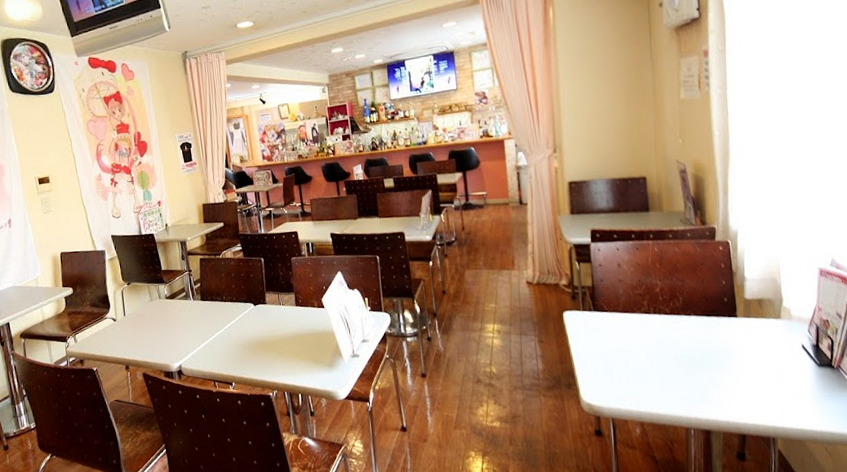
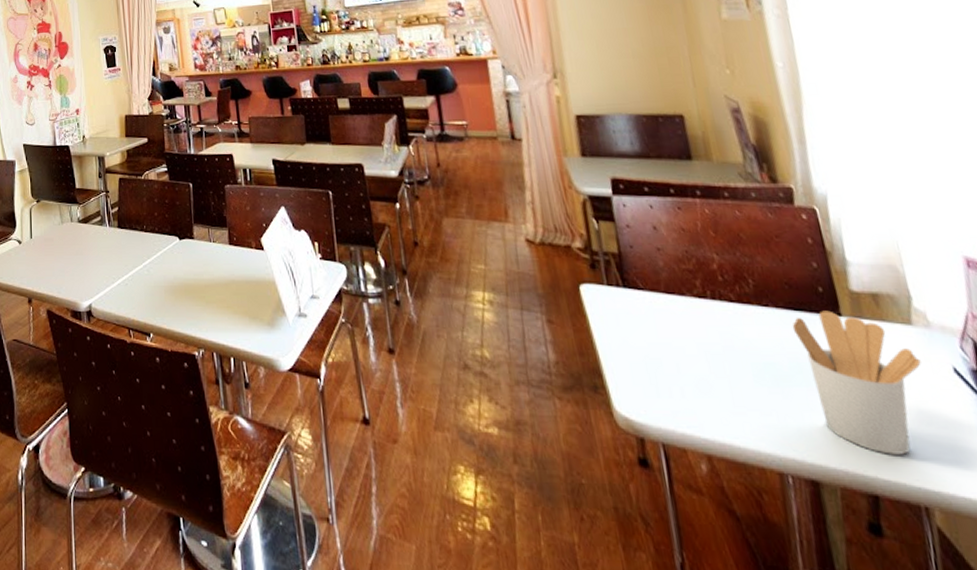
utensil holder: none [704,314,783,407] -> present [792,310,921,455]

